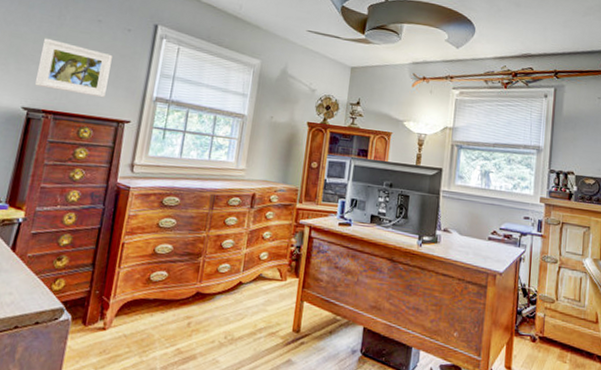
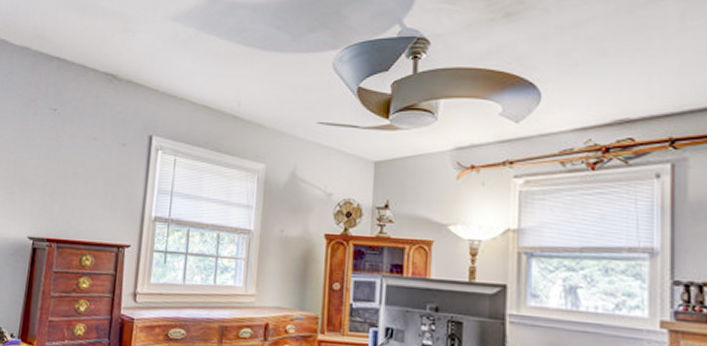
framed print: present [35,38,112,98] -> none [39,162,109,222]

